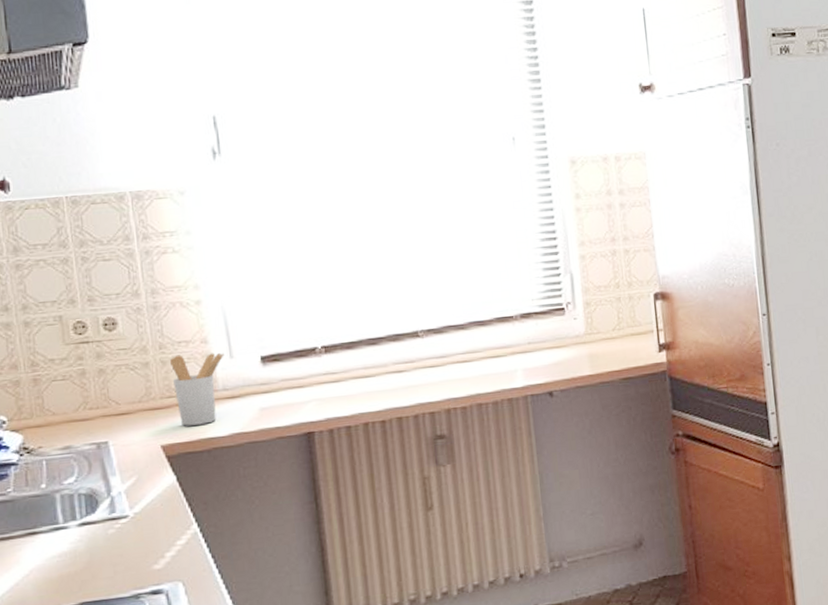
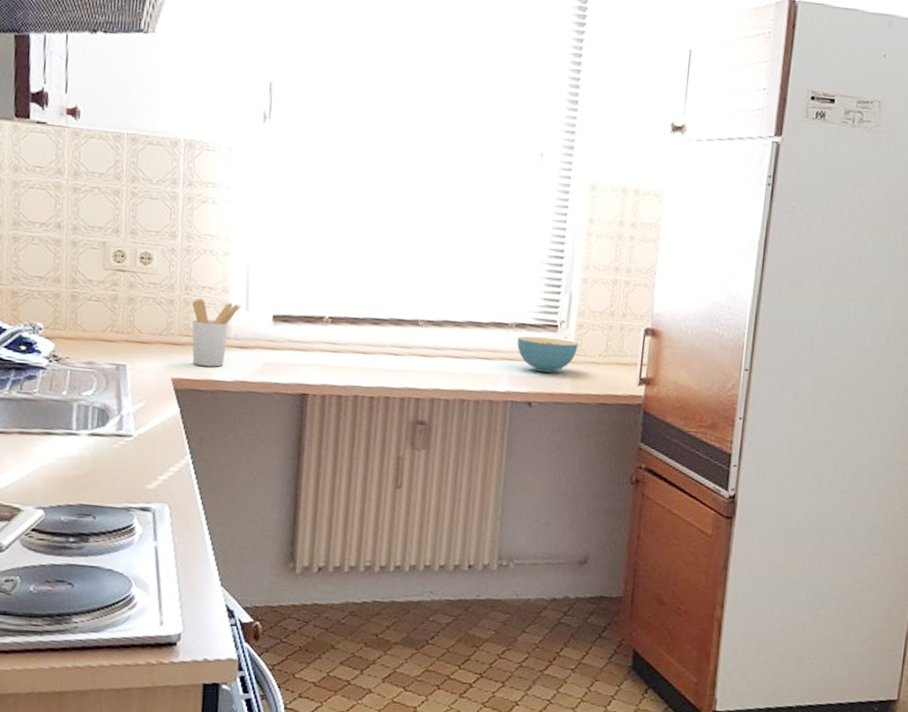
cereal bowl: none [524,320,590,359] -> present [517,336,578,373]

